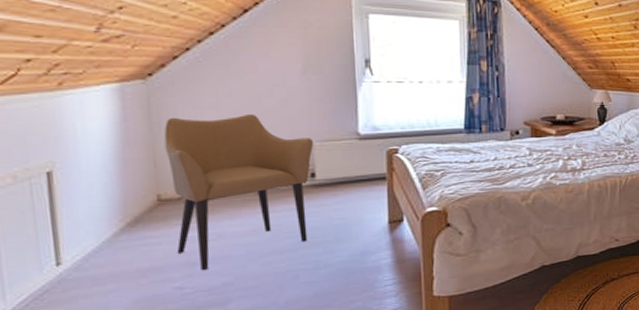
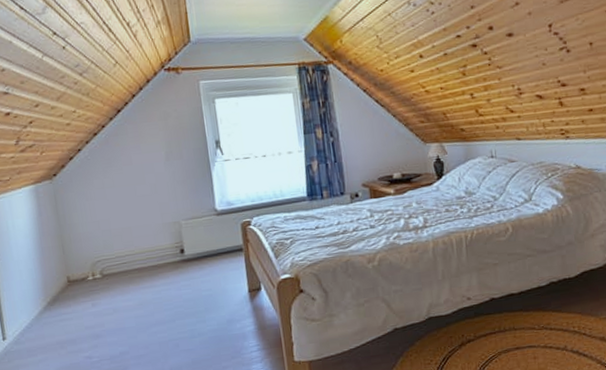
armchair: present [163,113,314,270] -> none [68,200,183,341]

